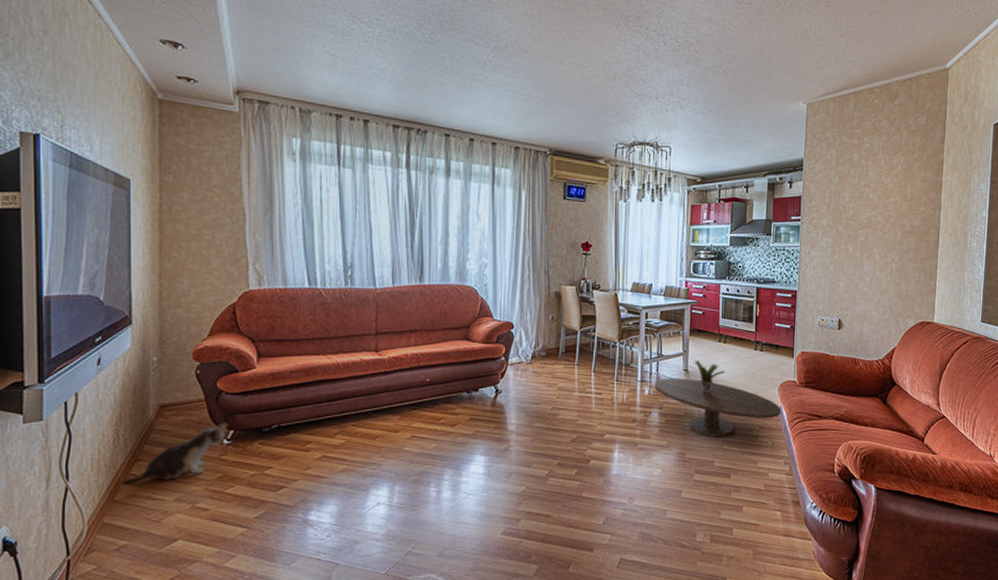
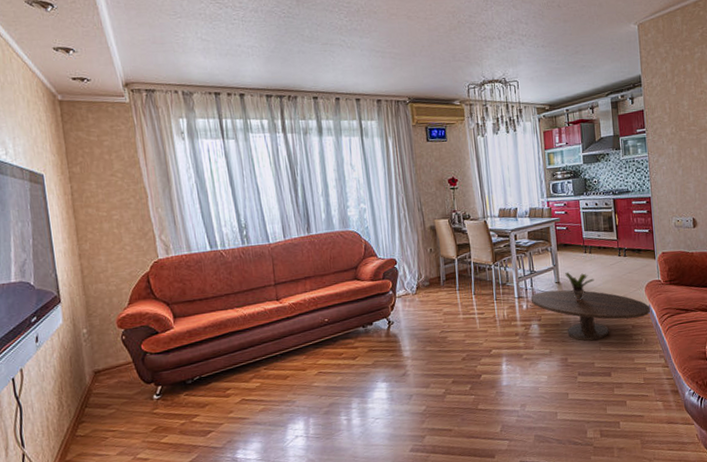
plush toy: present [122,422,229,485] -> none [70,379,157,446]

